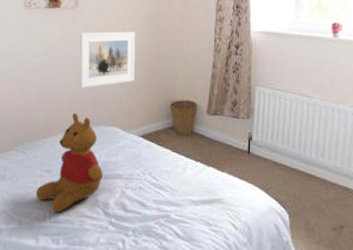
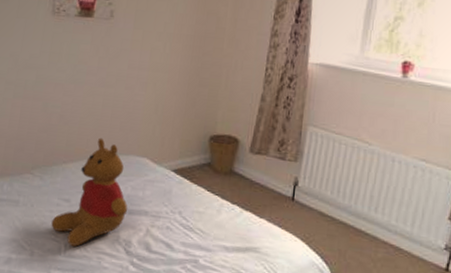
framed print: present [79,31,136,88] -> none [108,48,176,111]

